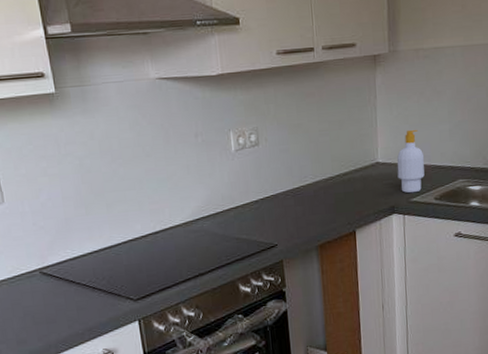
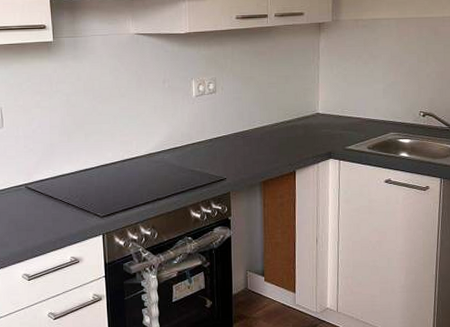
soap bottle: present [396,129,425,193] -> none [335,87,360,142]

